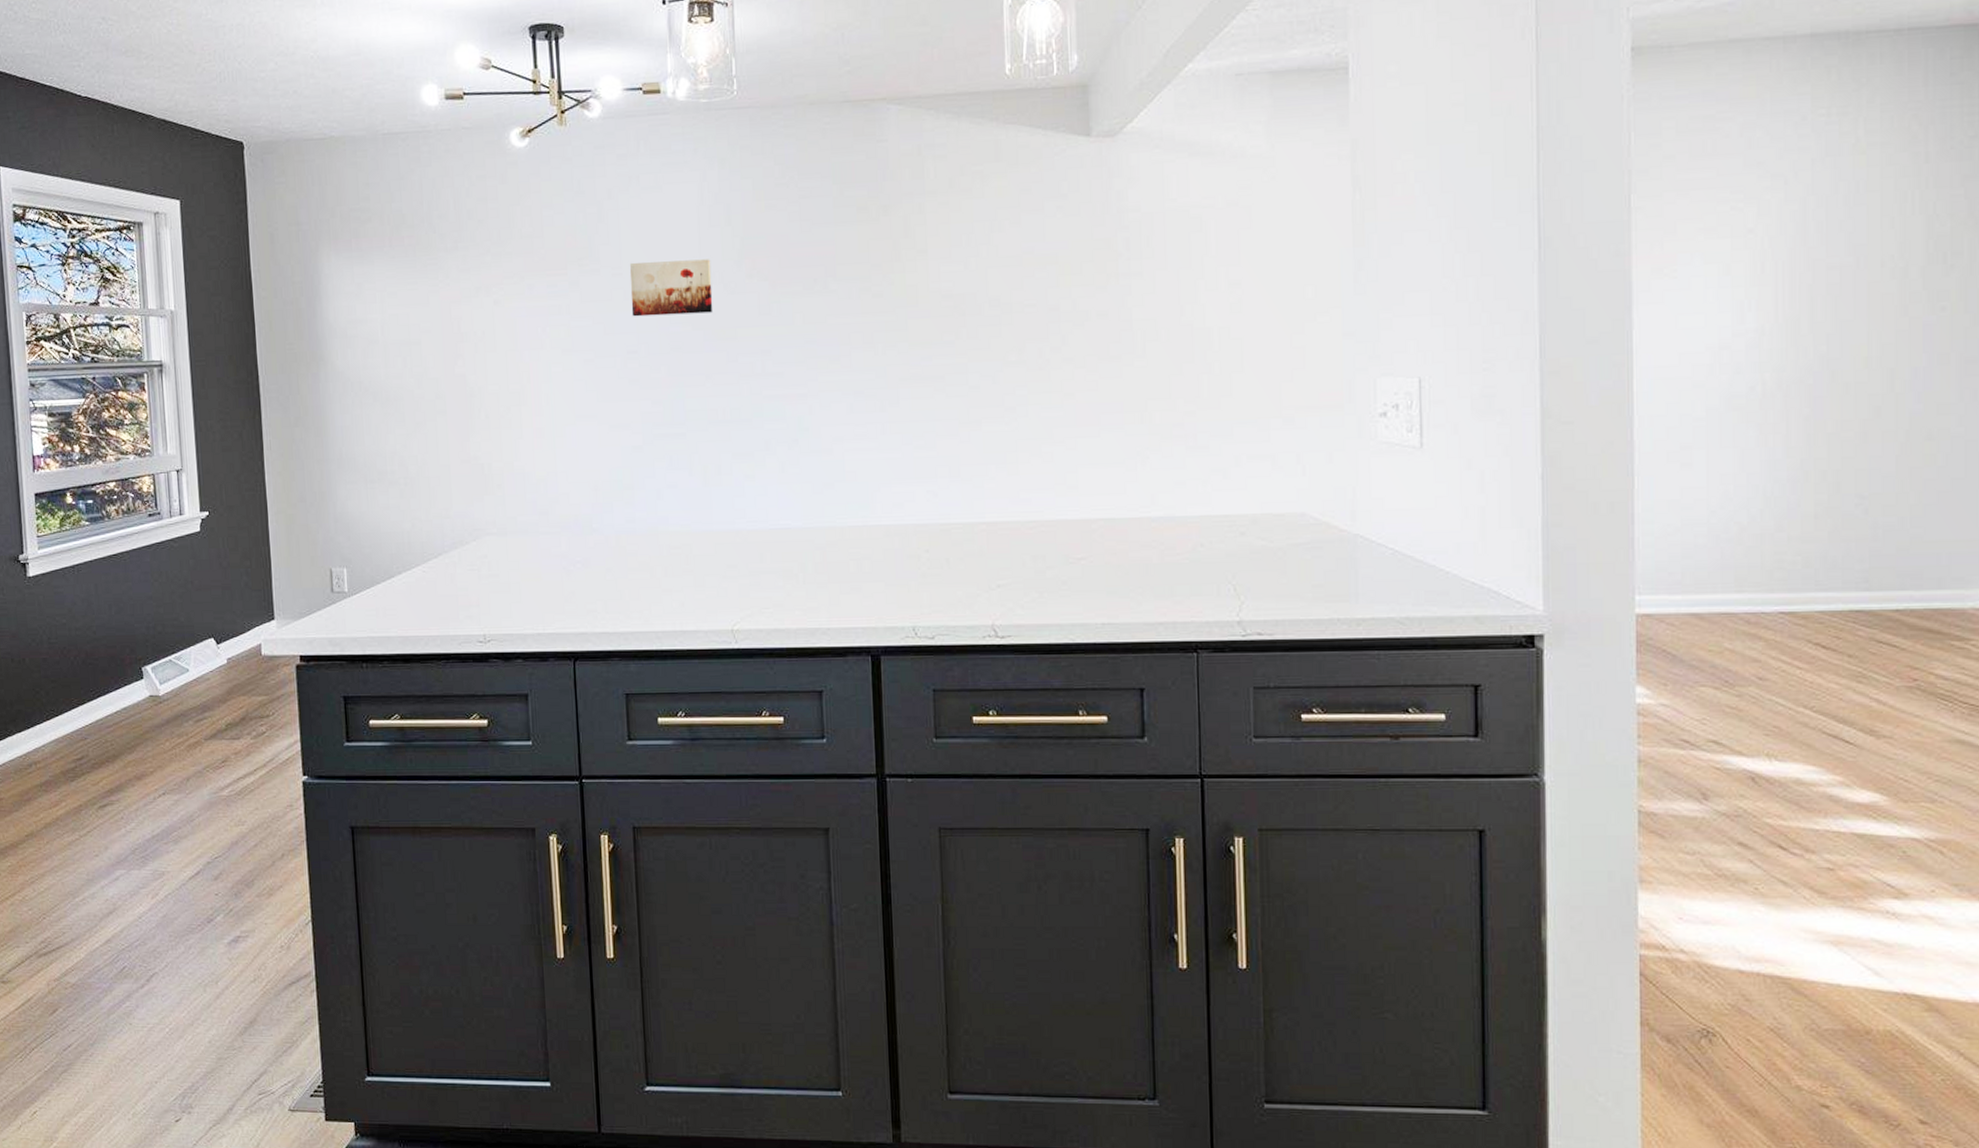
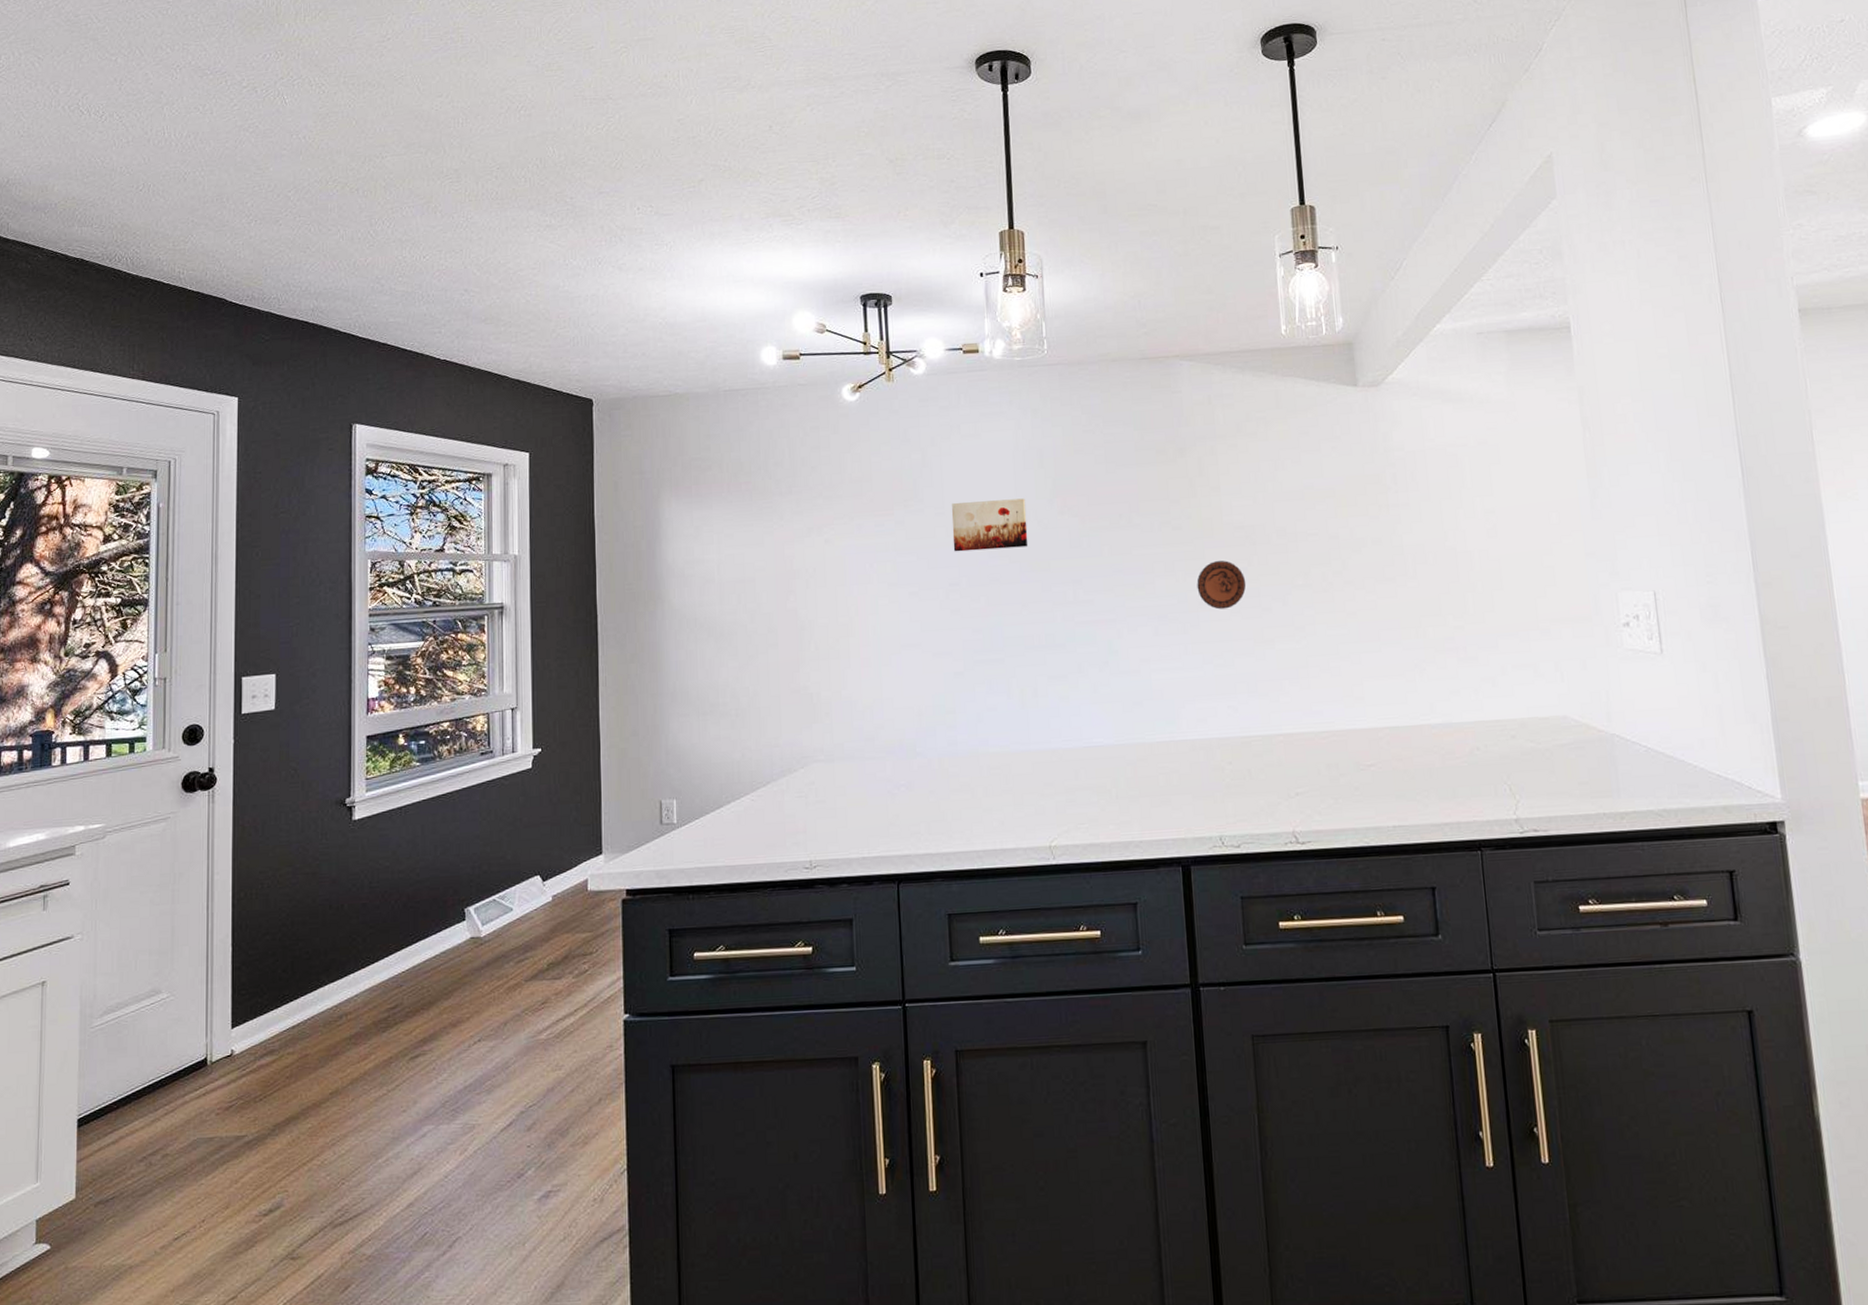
decorative plate: none [897,332,953,386] -> present [1197,560,1246,610]

